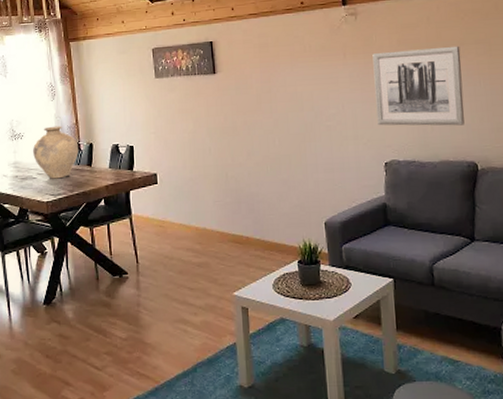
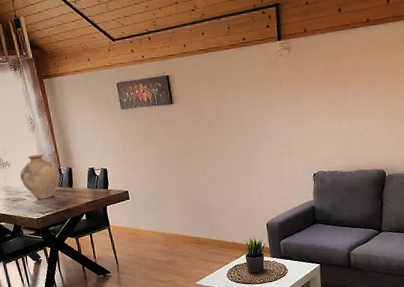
wall art: present [372,46,465,126] -> none [303,74,377,144]

